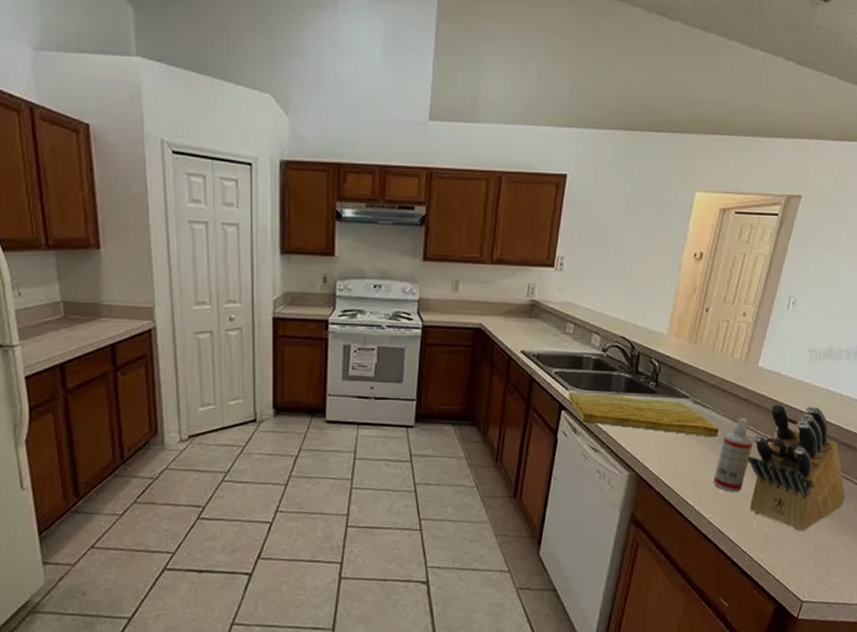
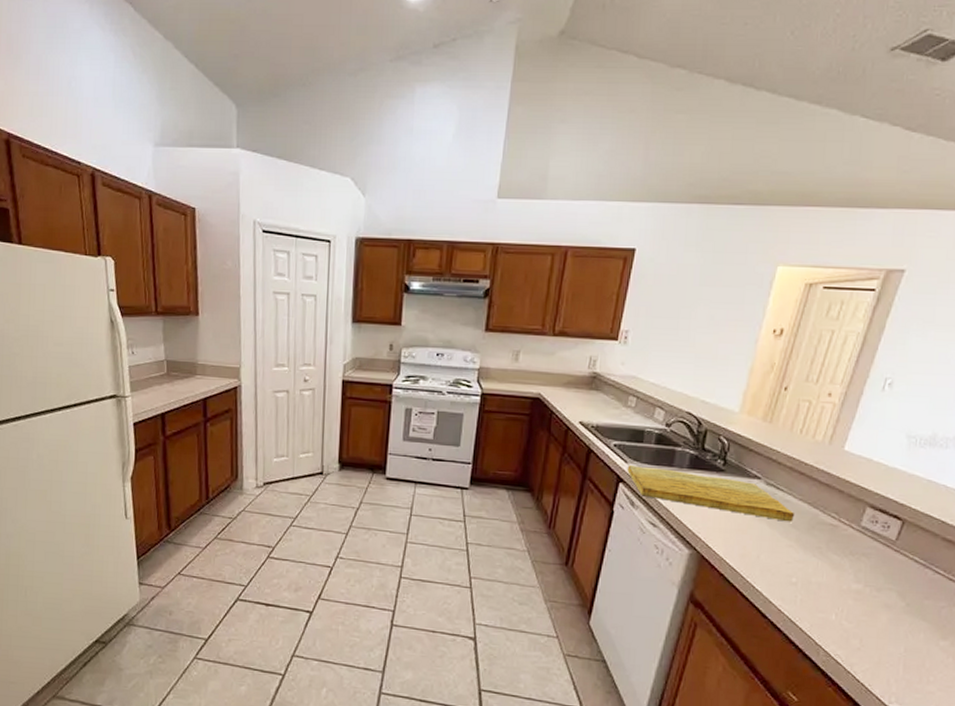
spray bottle: present [712,419,754,493] -> none [784,504,836,583]
knife block: present [748,404,846,532] -> none [827,491,947,632]

